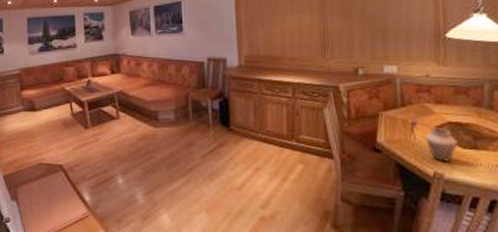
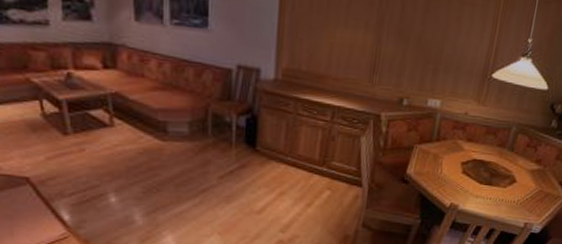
vase: present [409,114,458,162] -> none [438,149,477,195]

